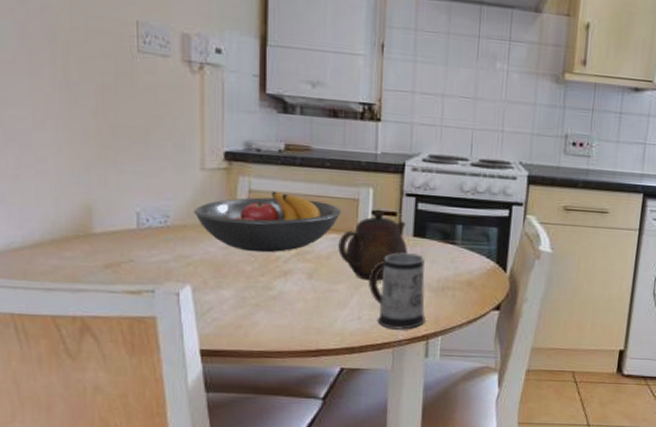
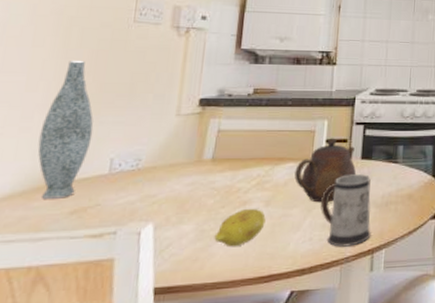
vase: none [57,96,113,251] -> present [37,61,94,199]
fruit bowl: present [193,191,341,253] -> none [164,129,299,186]
fruit: none [256,279,309,318] -> present [214,208,266,247]

